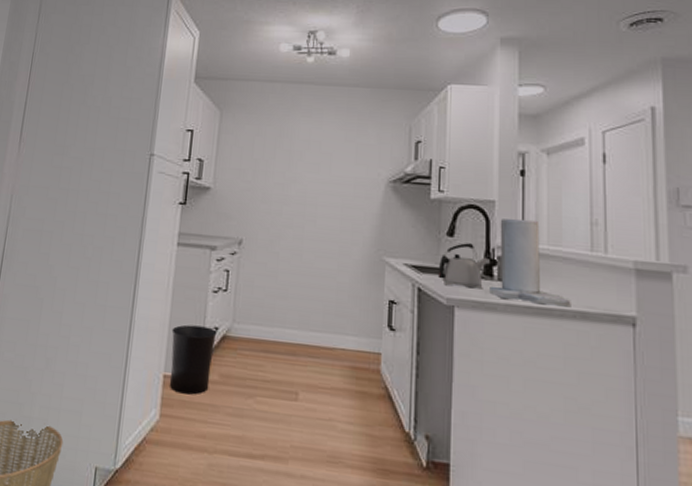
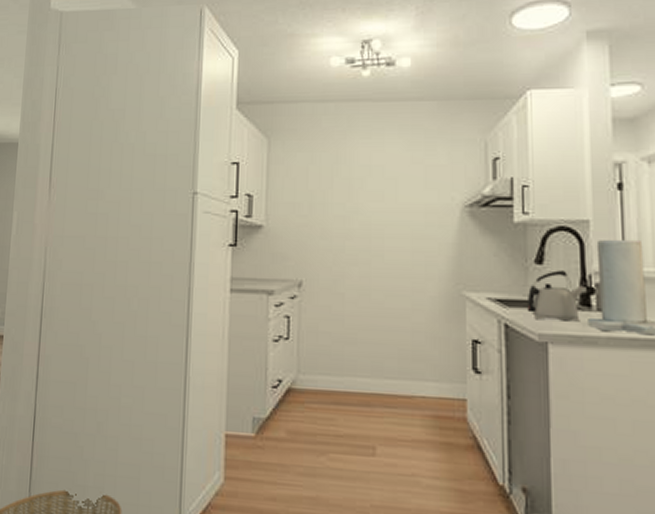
waste bin: present [169,324,217,395] -> none [231,378,281,455]

